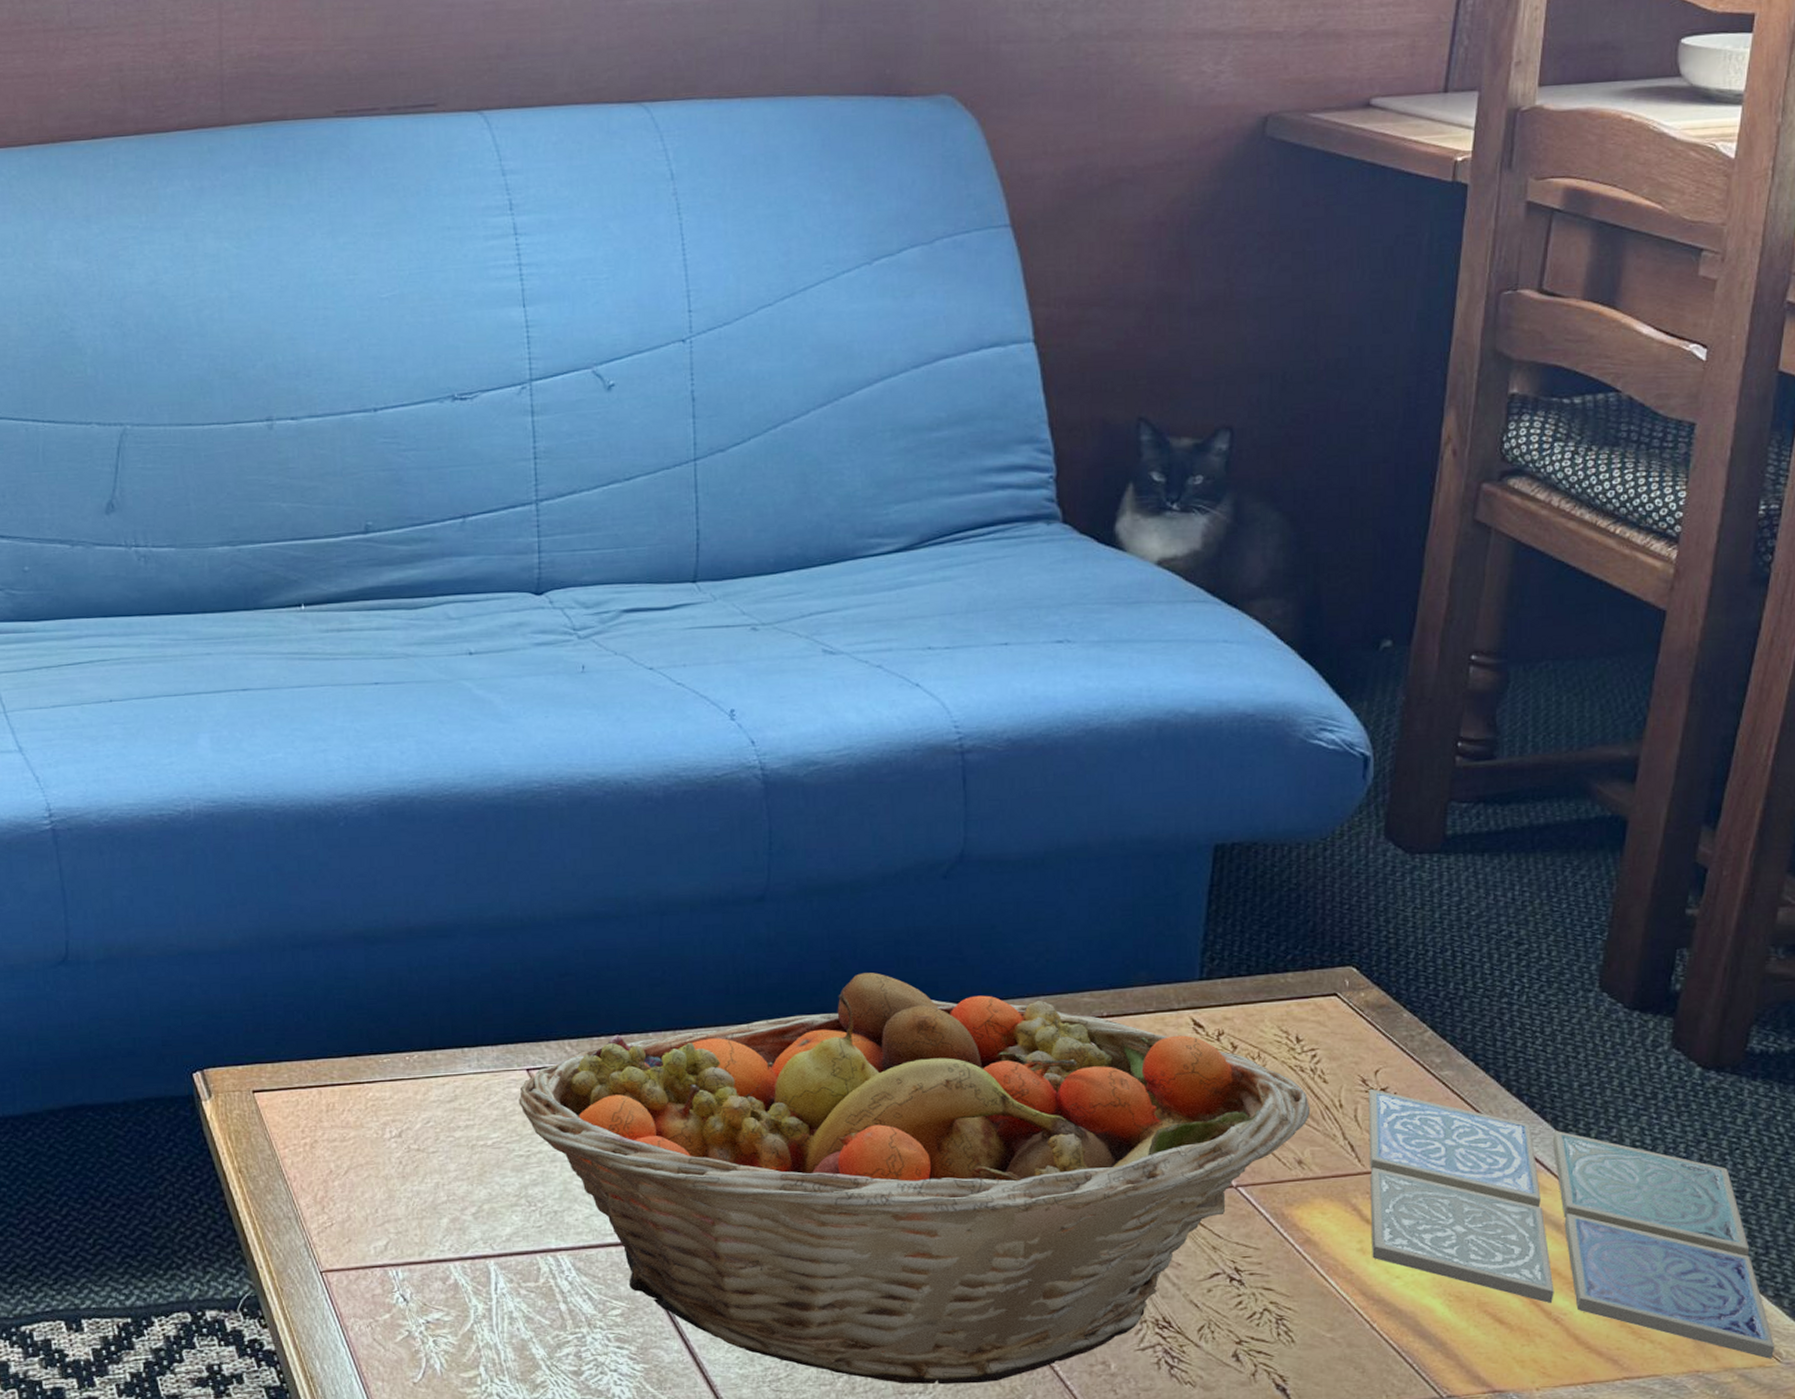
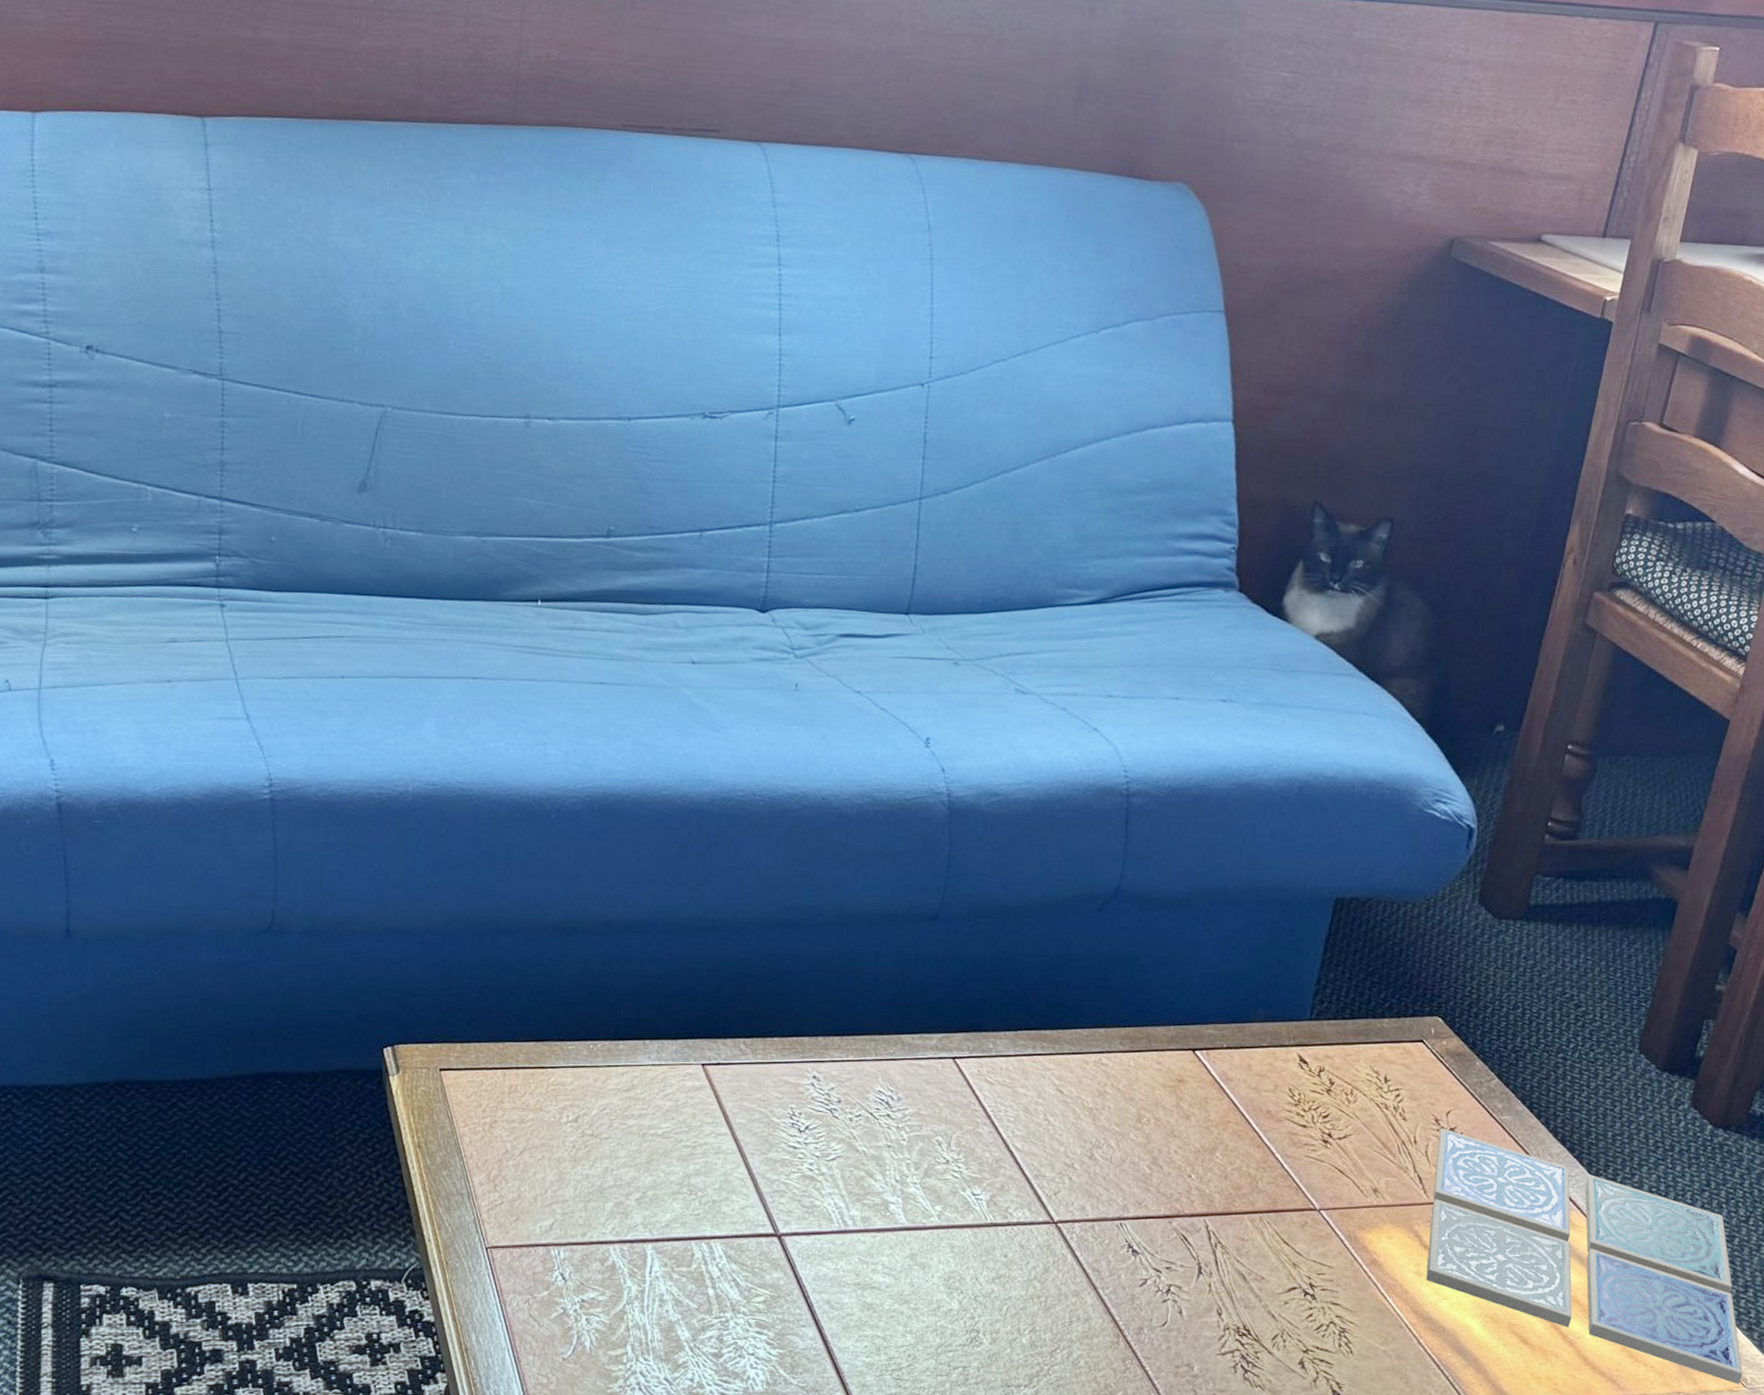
fruit basket: present [518,973,1311,1385] -> none [691,993,1390,1380]

